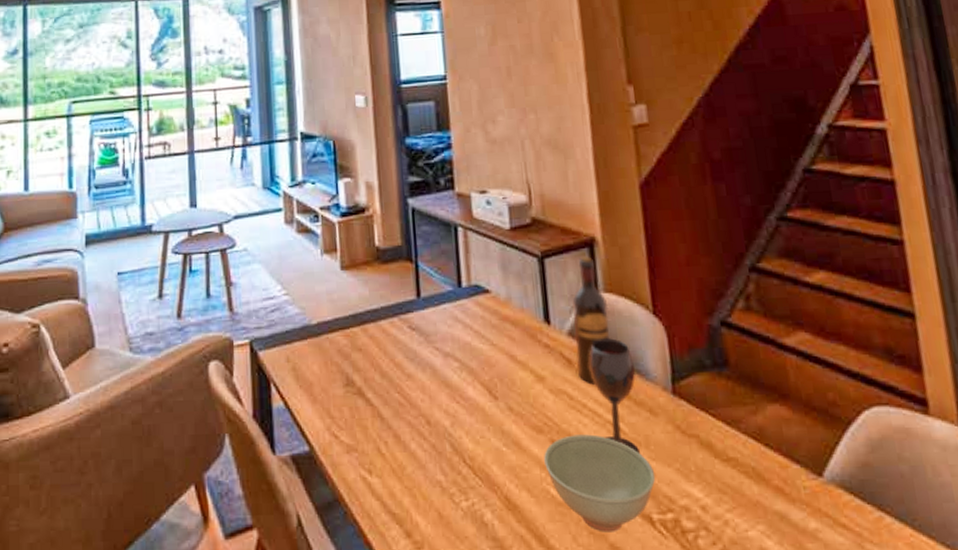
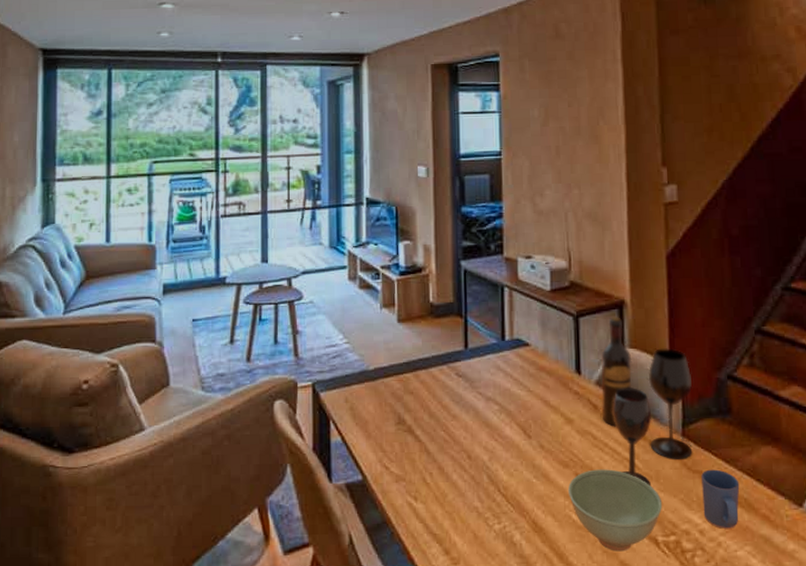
wineglass: none [628,291,686,422] -> present [648,348,693,459]
mug: none [698,432,747,504] -> present [701,469,740,529]

